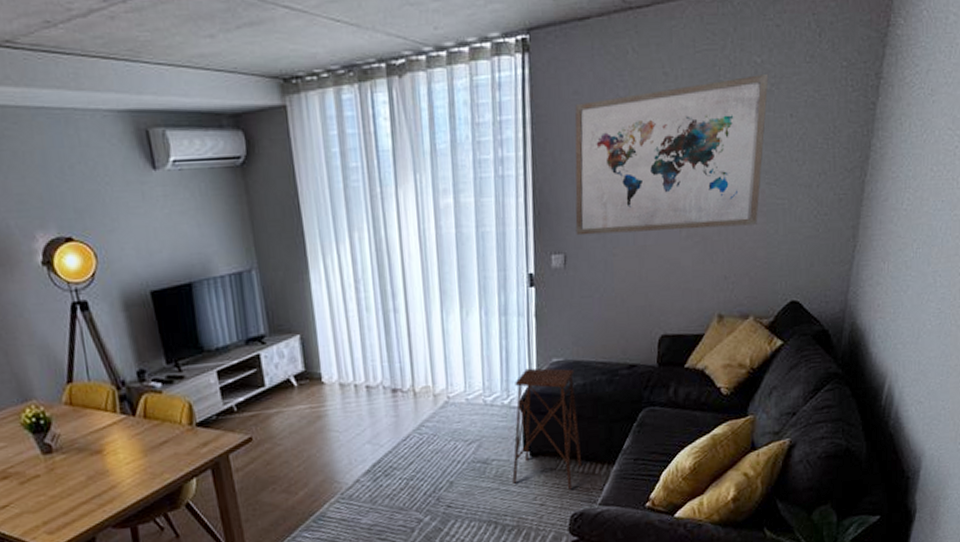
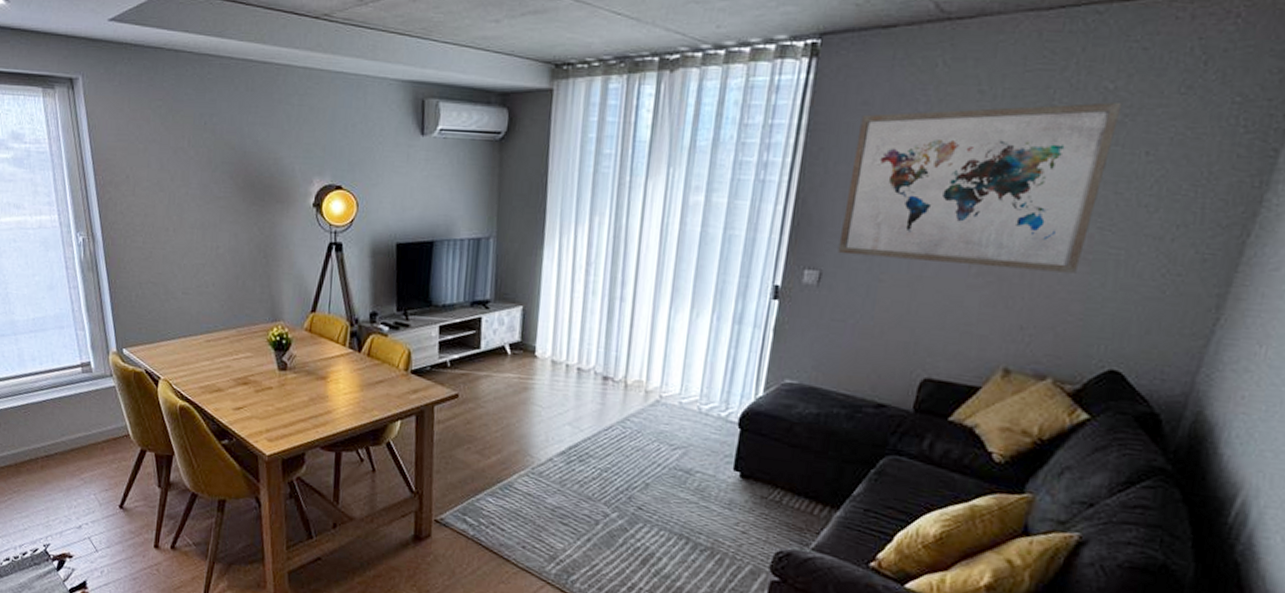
side table: present [512,368,583,490] -> none [715,384,809,525]

